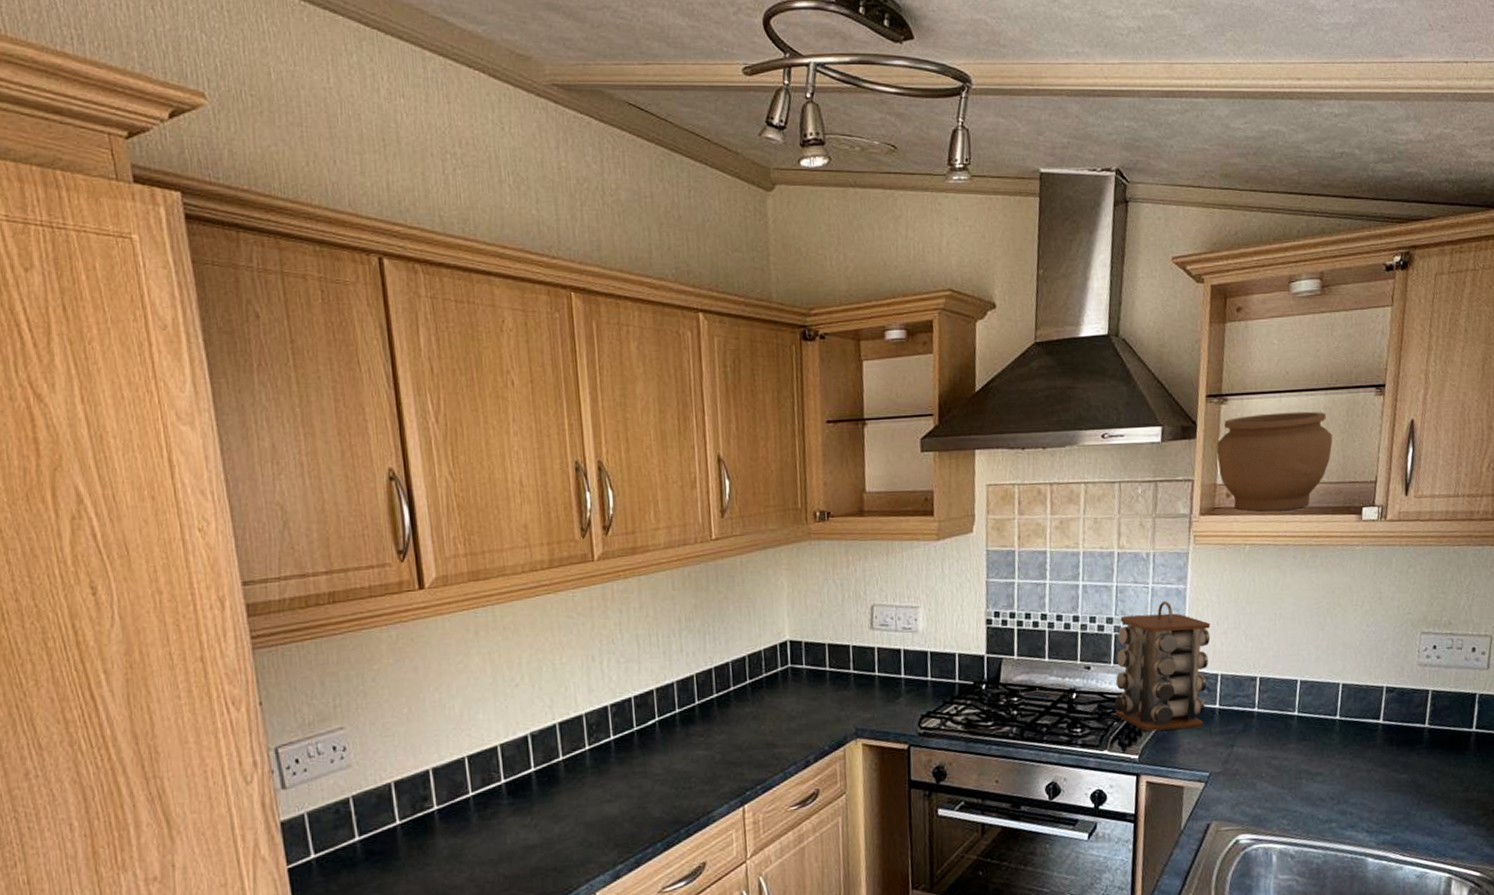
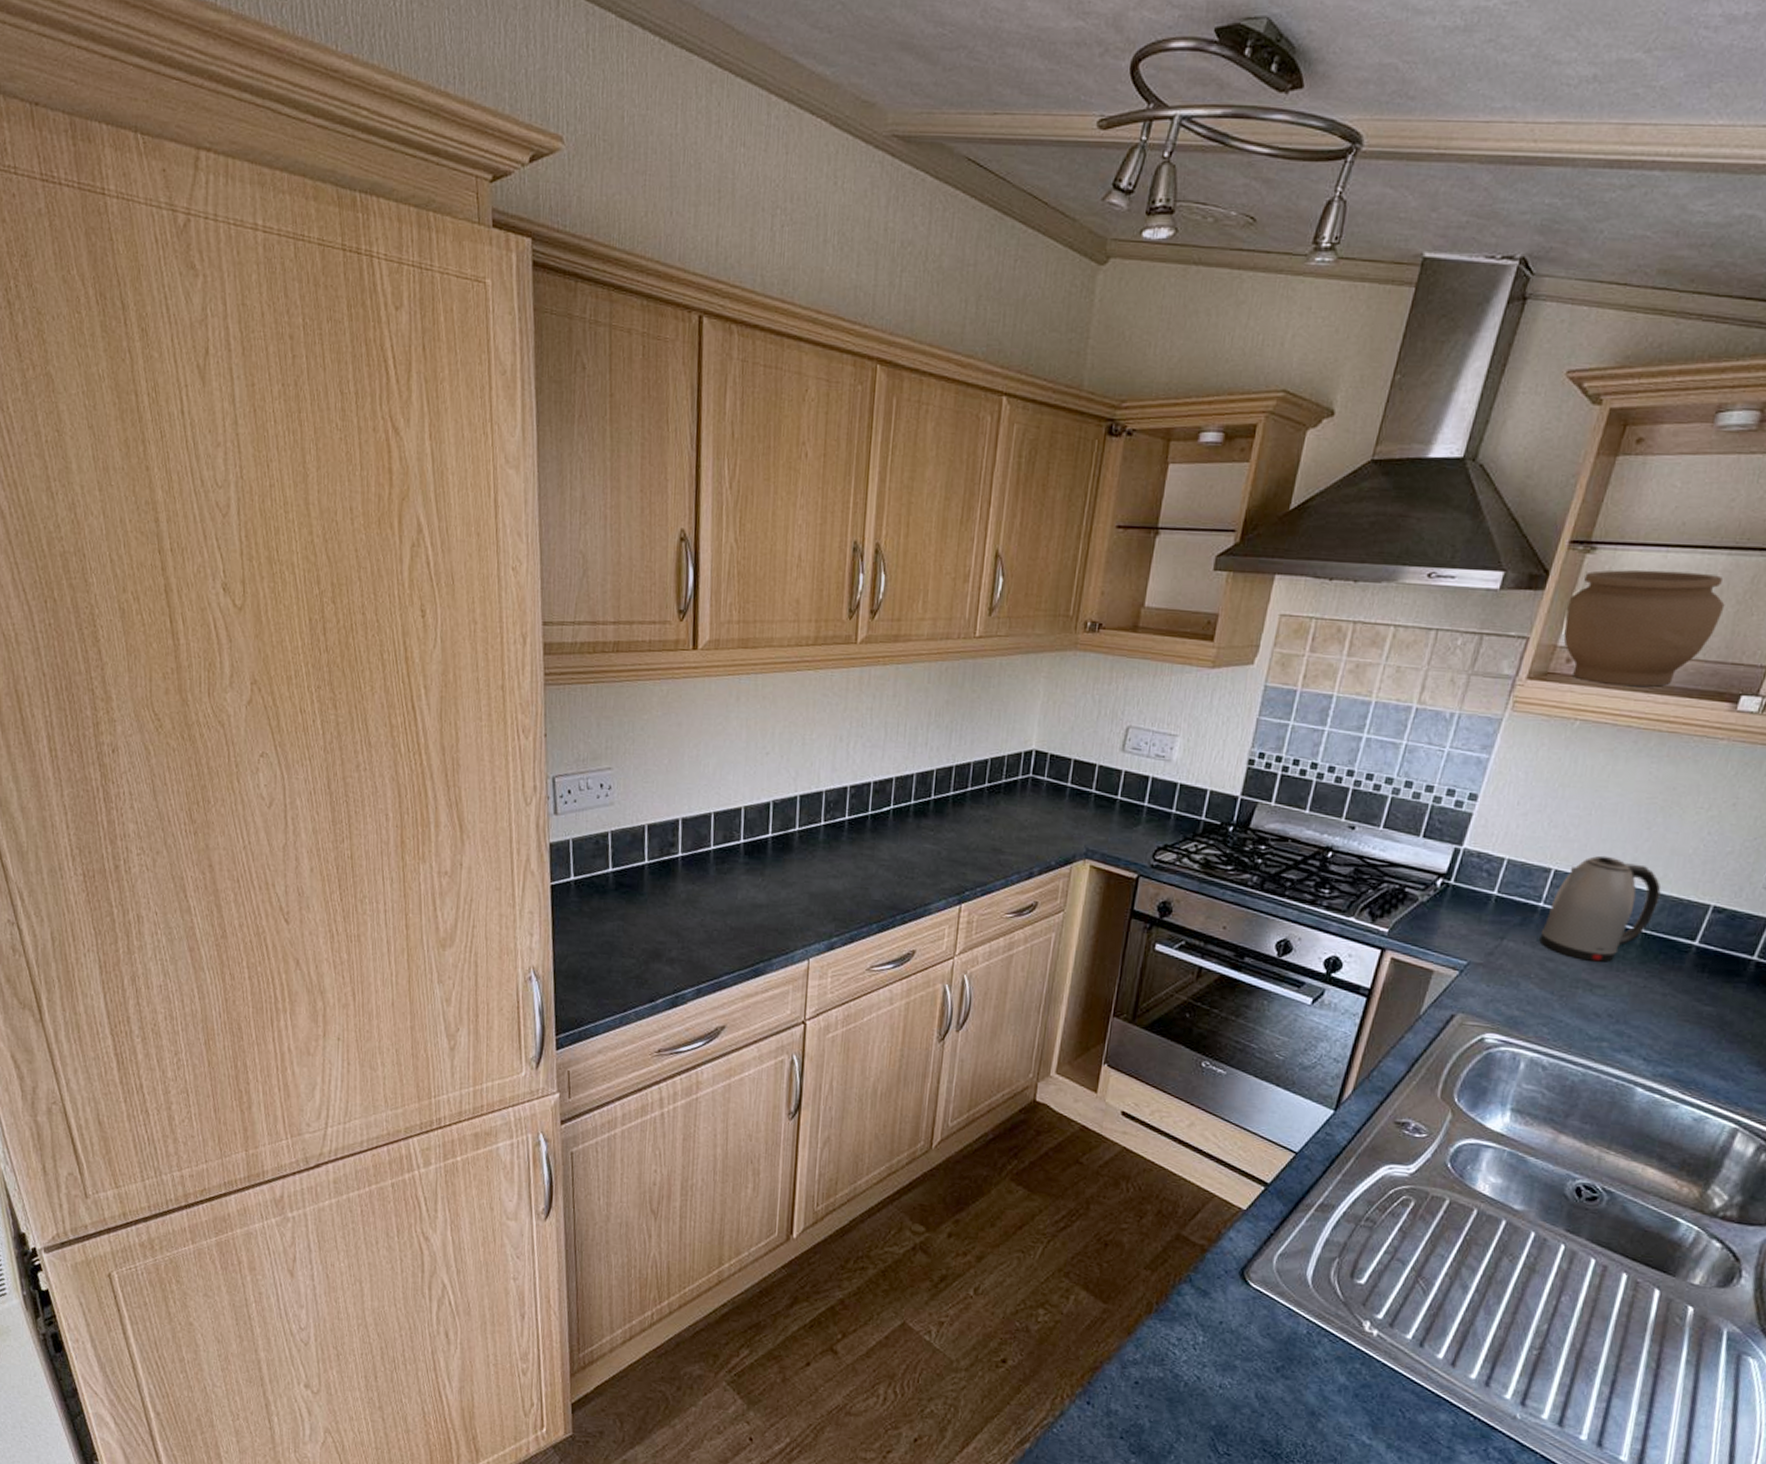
spice rack: present [1114,601,1211,732] -> none [1373,769,1509,912]
kettle: none [1261,658,1345,753] -> present [1539,855,1661,962]

